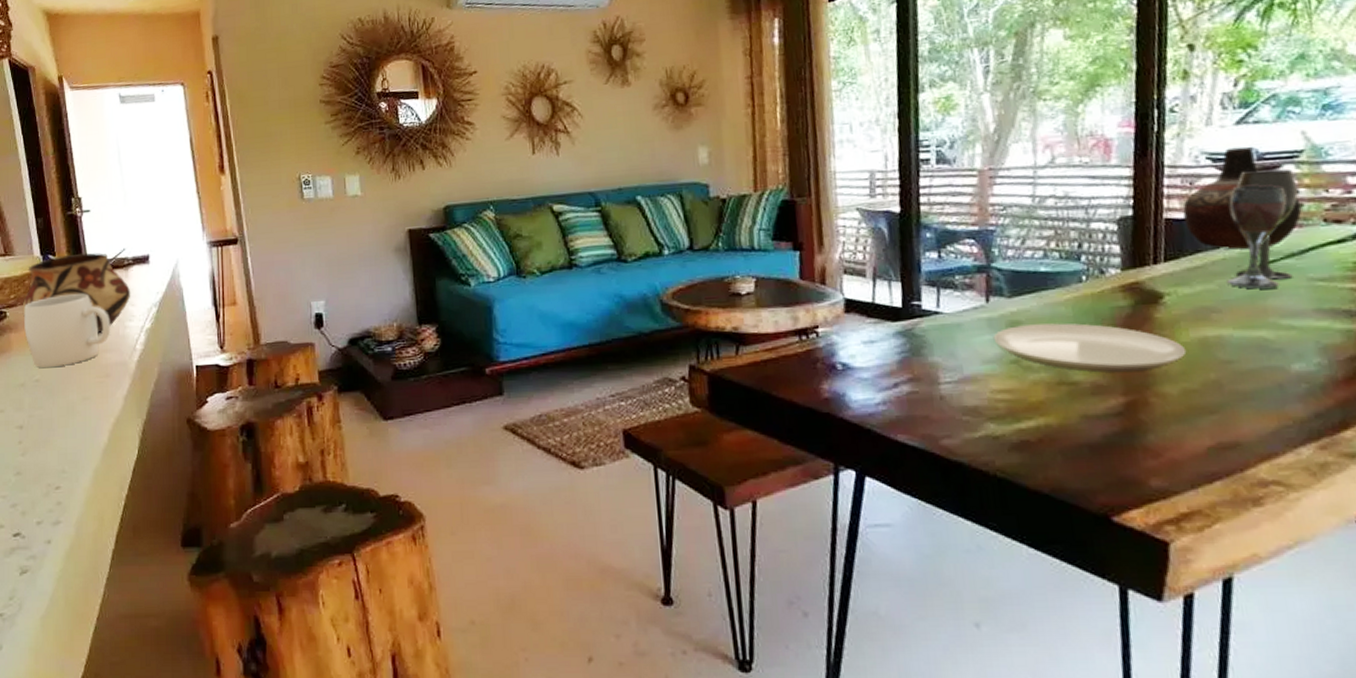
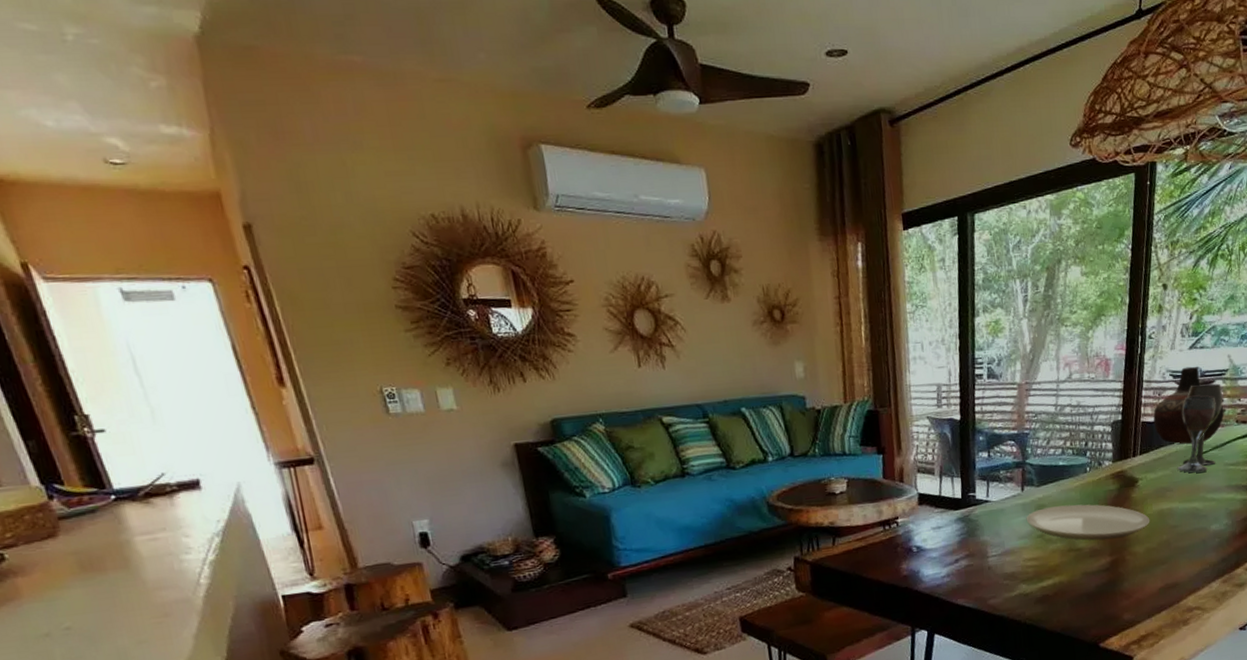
decorative pot: present [22,252,131,333] -> none [25,479,183,569]
mug: present [23,293,111,369] -> none [29,526,162,614]

